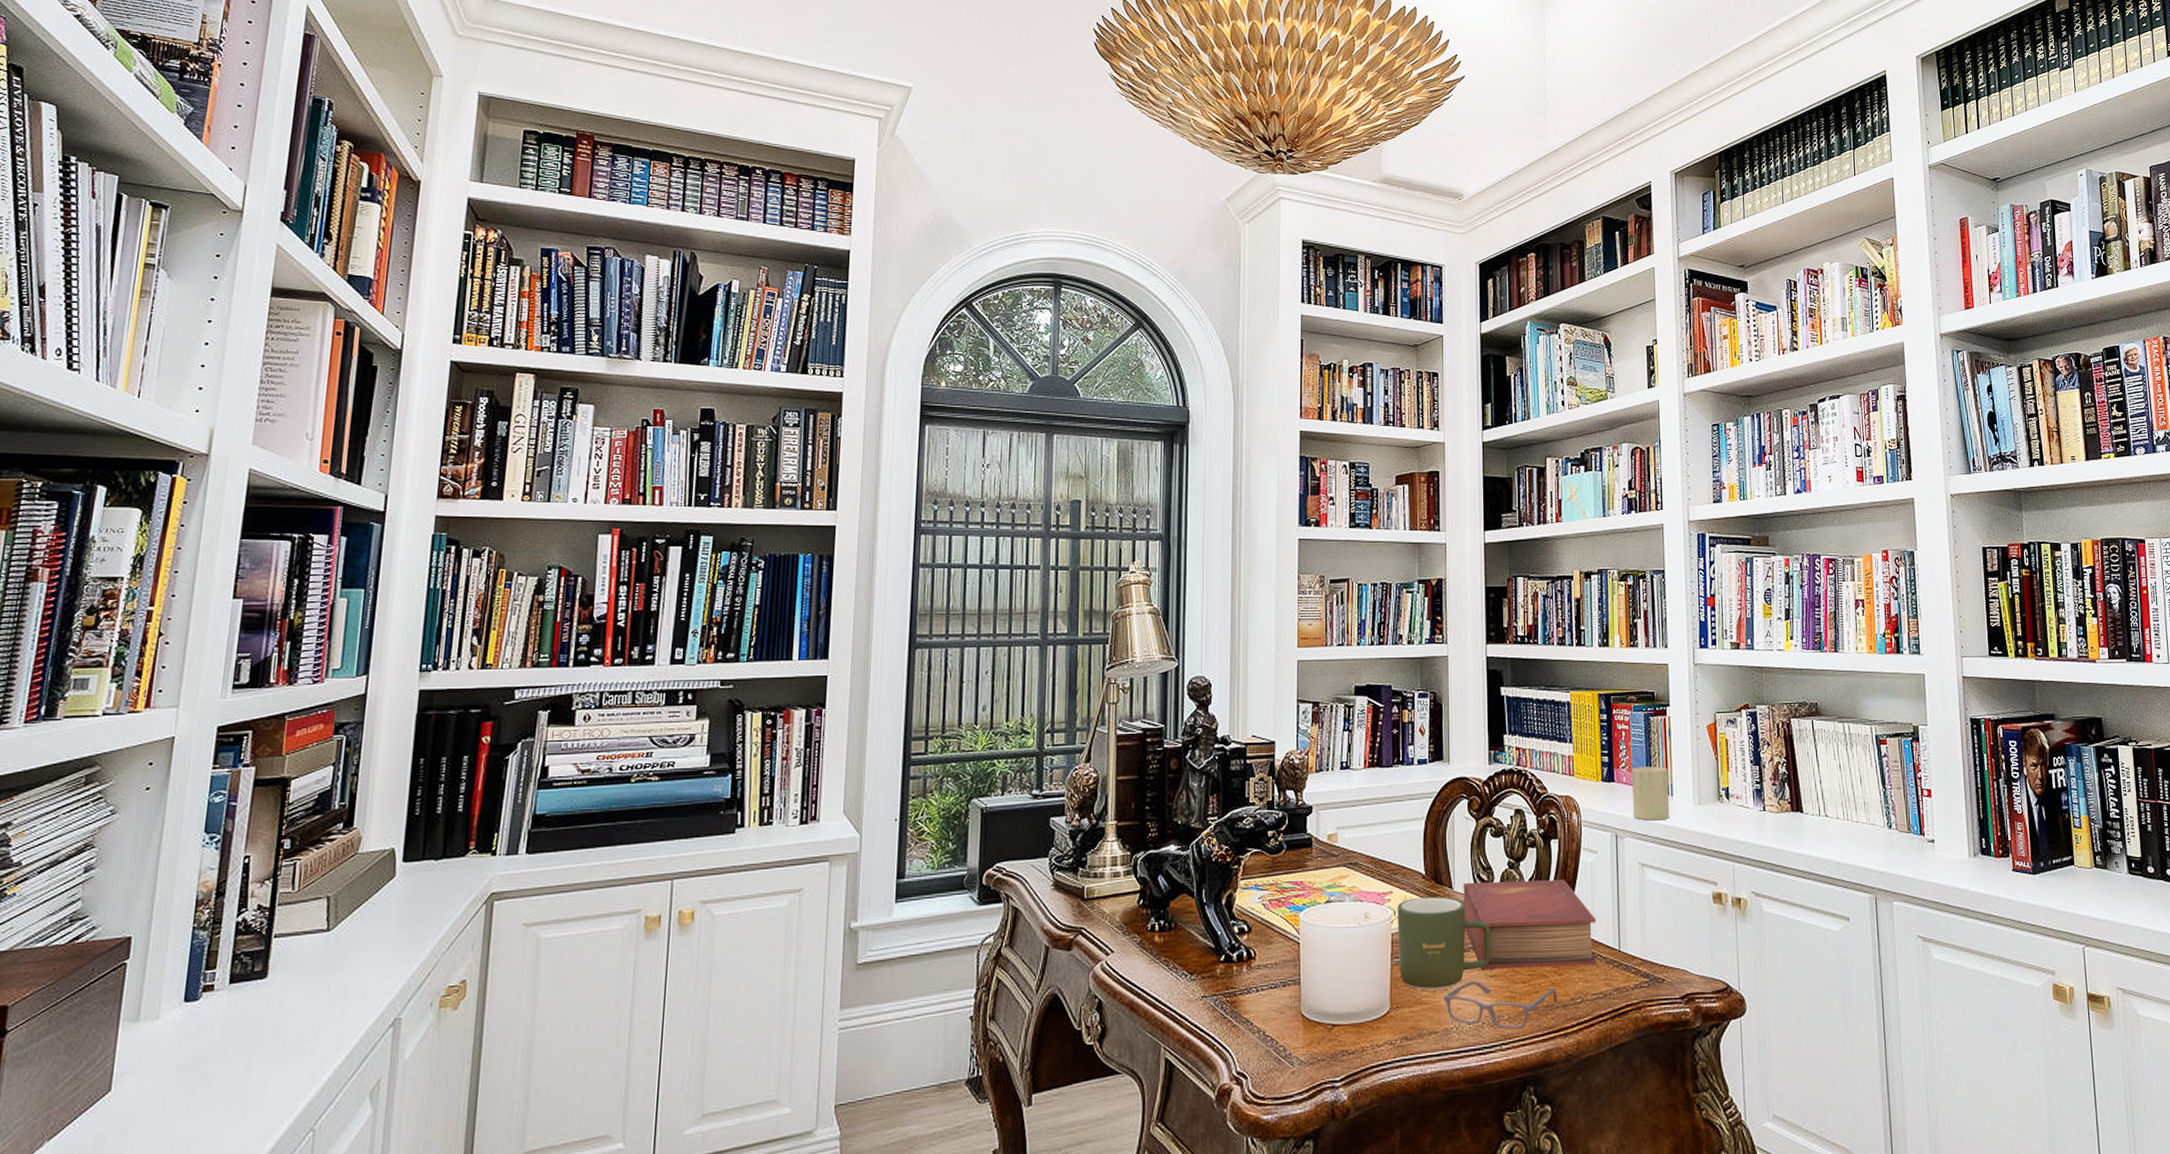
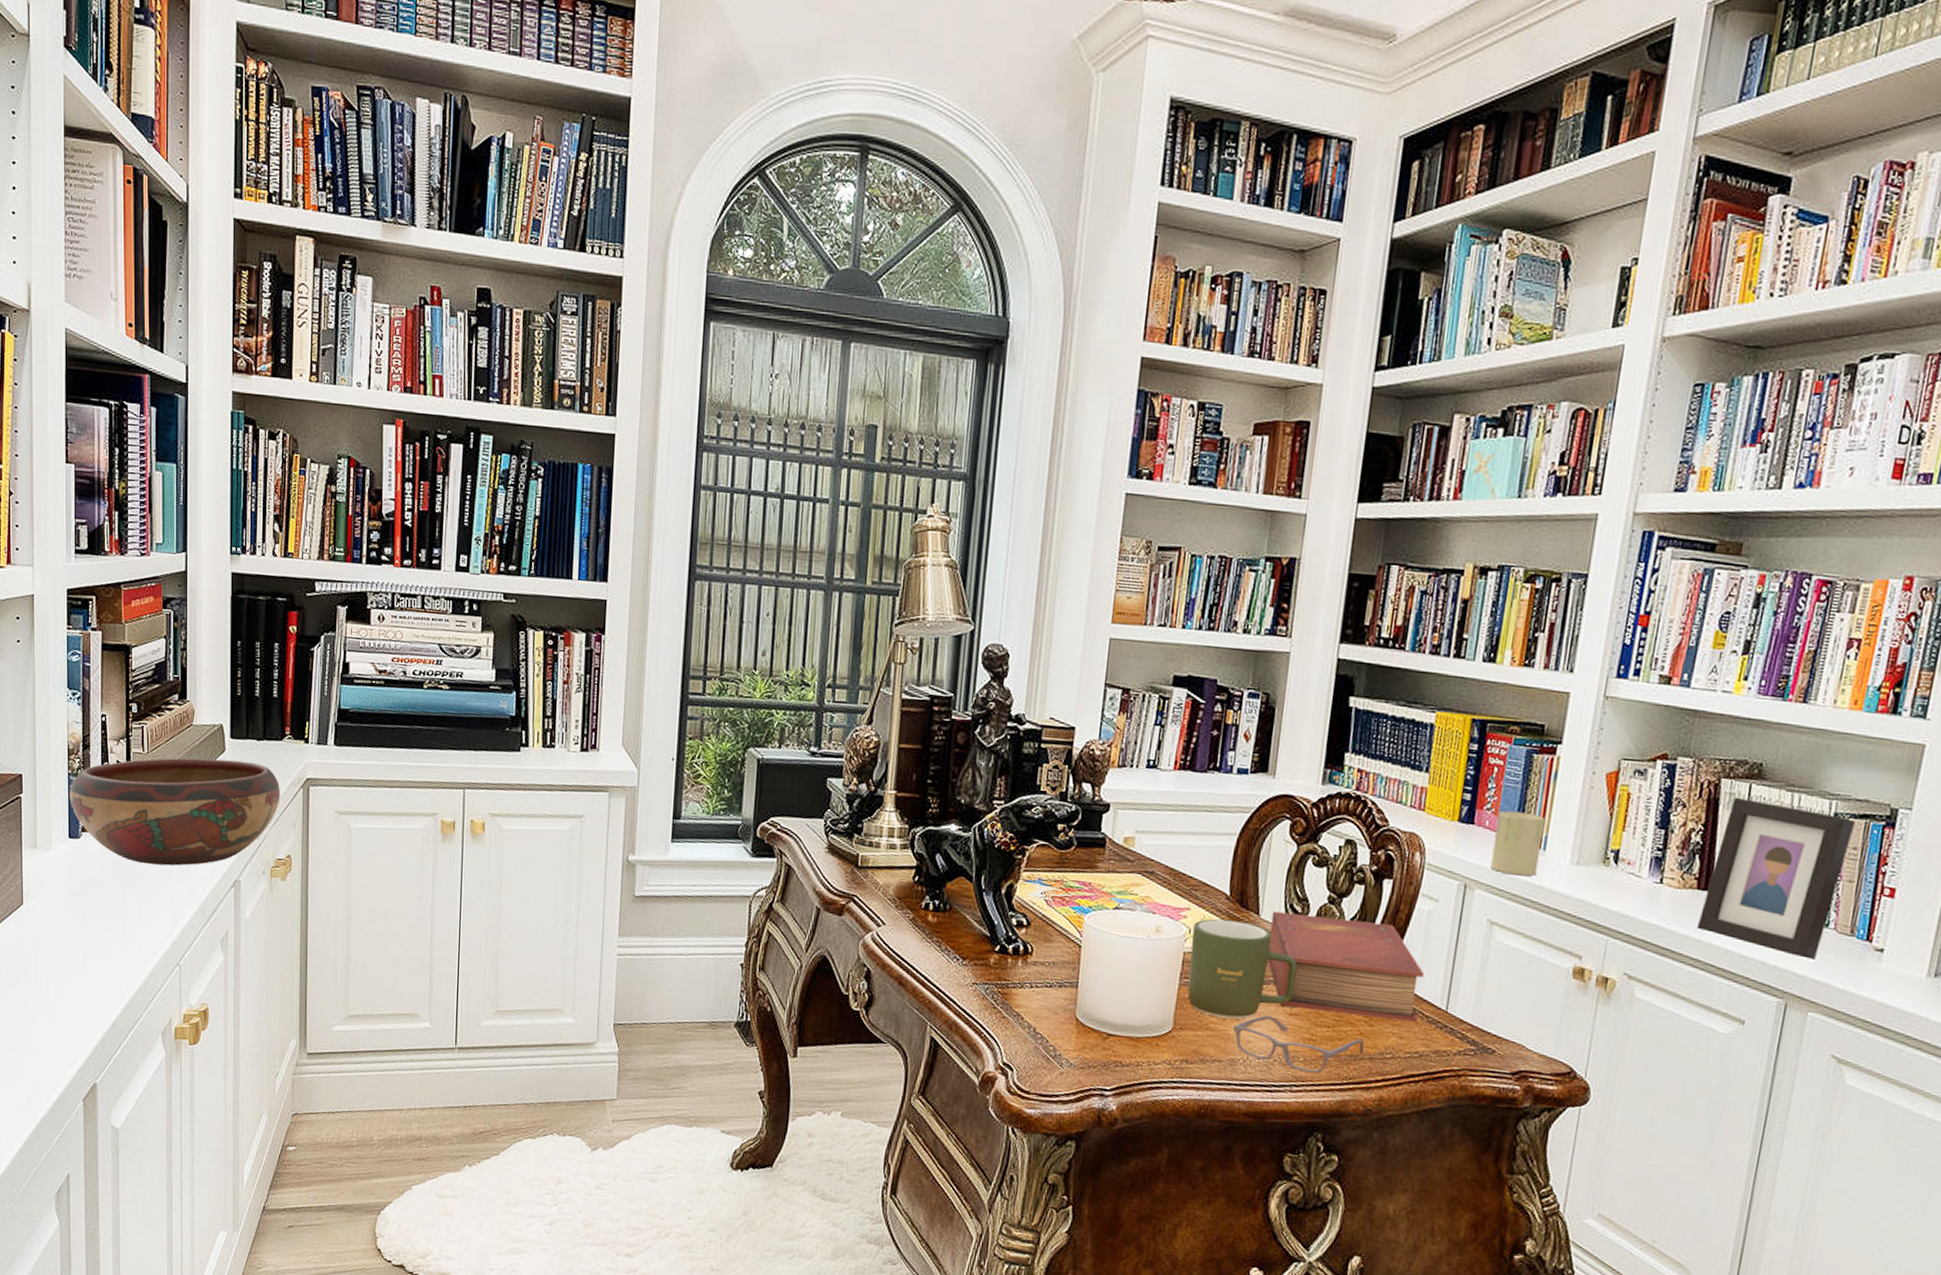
decorative bowl: none [190,884,459,1017] -> present [69,757,281,866]
picture frame: none [1797,732,1892,857] -> present [1696,796,1856,960]

